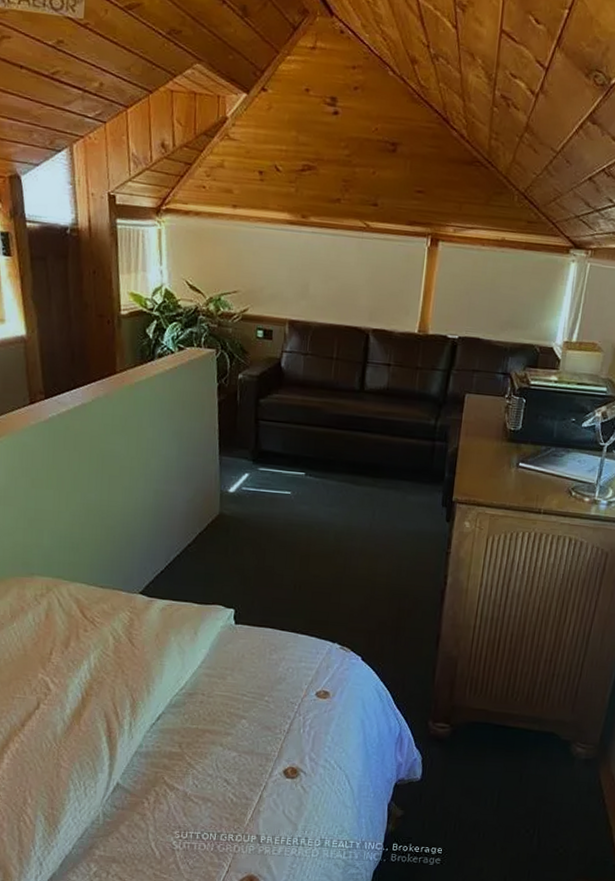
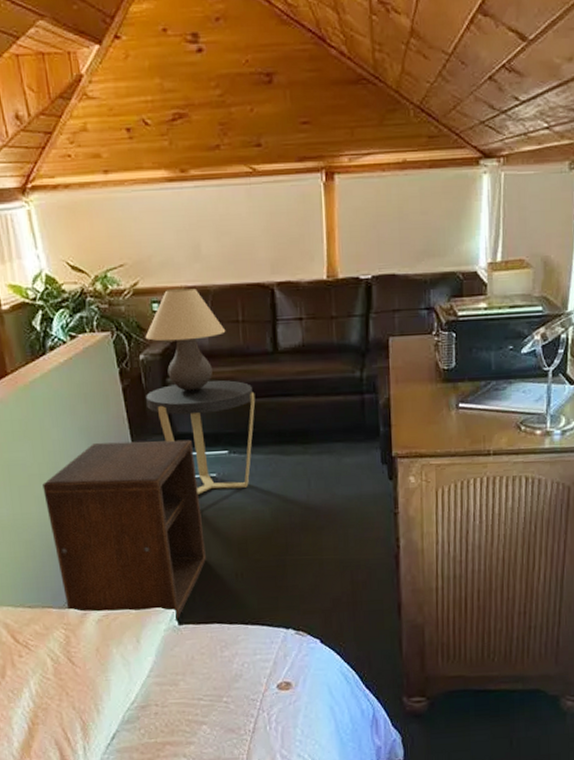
nightstand: none [131,447,274,620] -> present [43,439,206,620]
side table: none [238,405,338,509] -> present [146,380,256,495]
table lamp: none [246,320,320,414] -> present [145,287,226,391]

